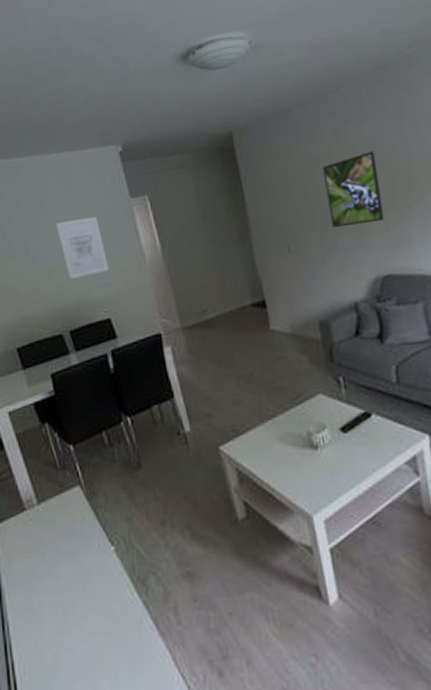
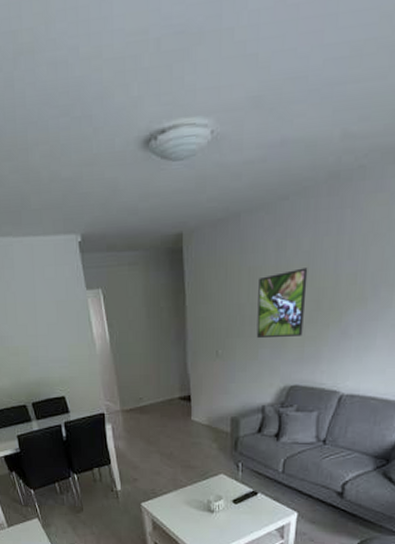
wall art: present [56,217,110,279] -> none [21,305,66,359]

